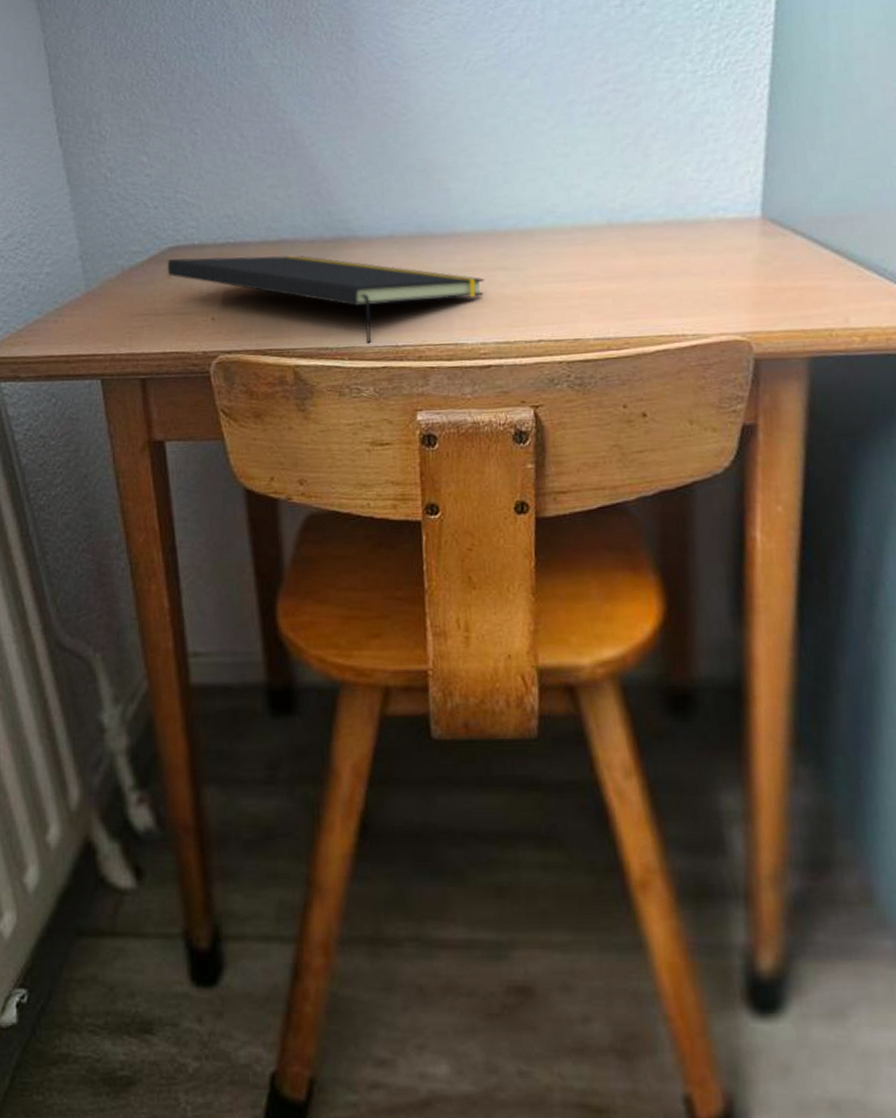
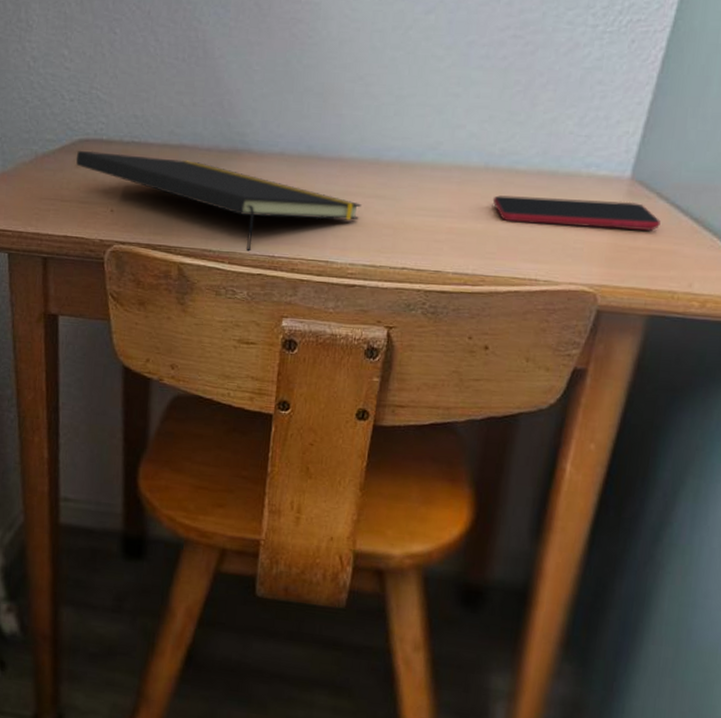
smartphone: none [622,241,802,278] -> present [492,195,661,231]

